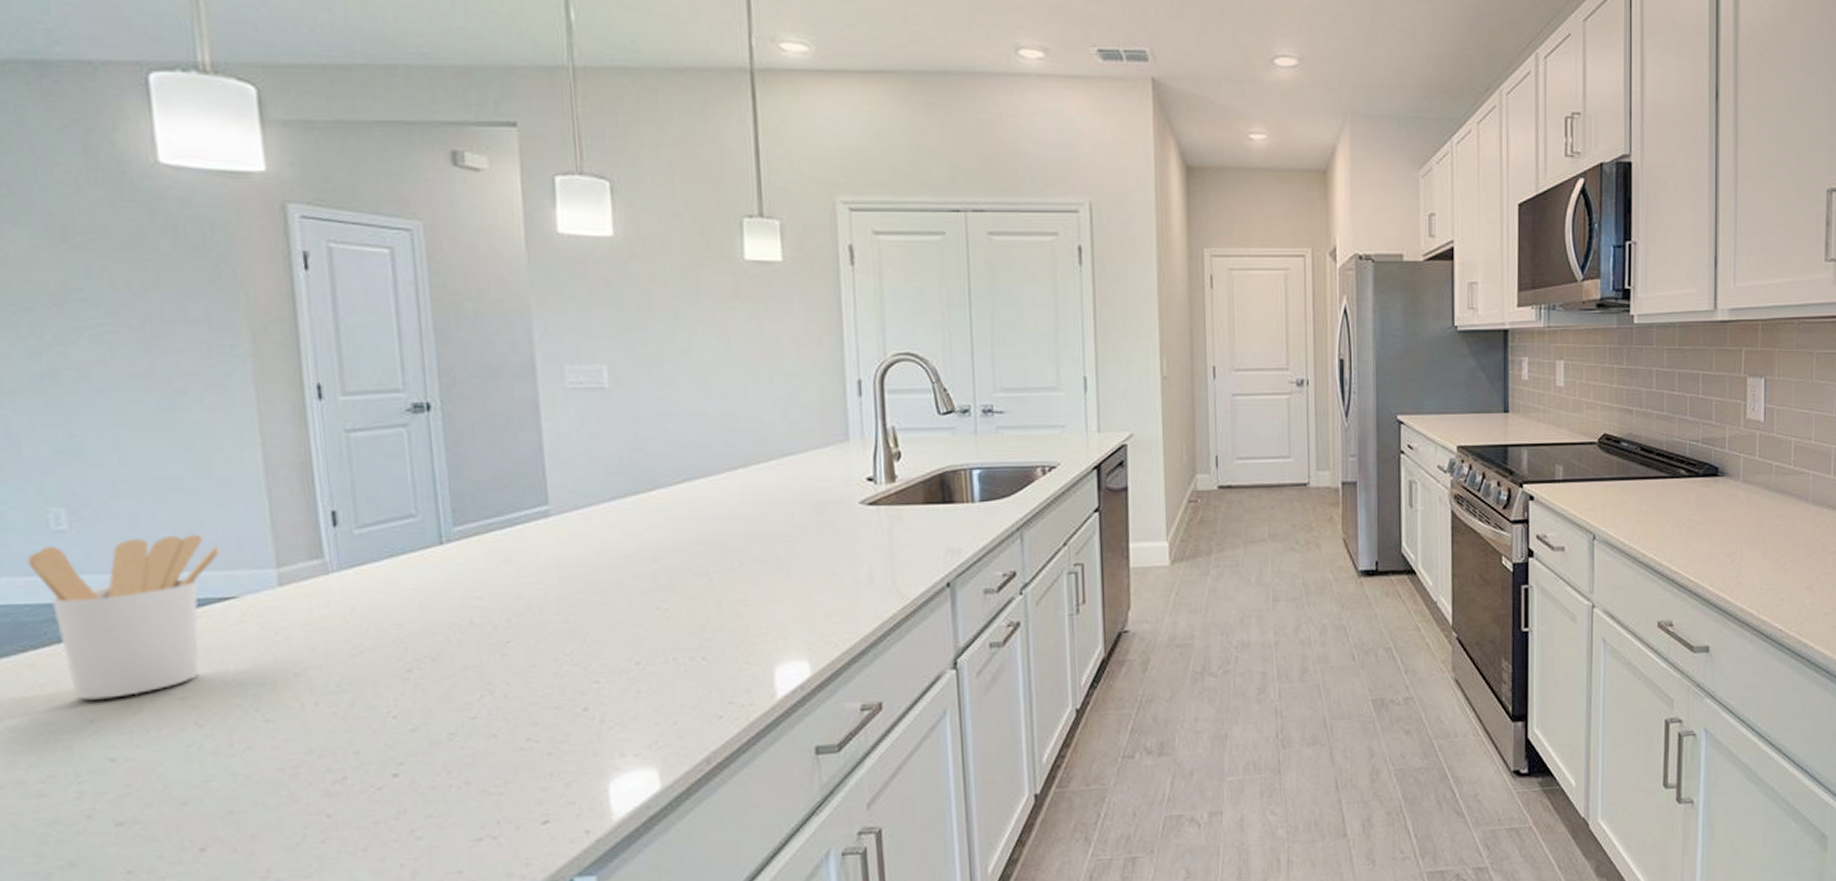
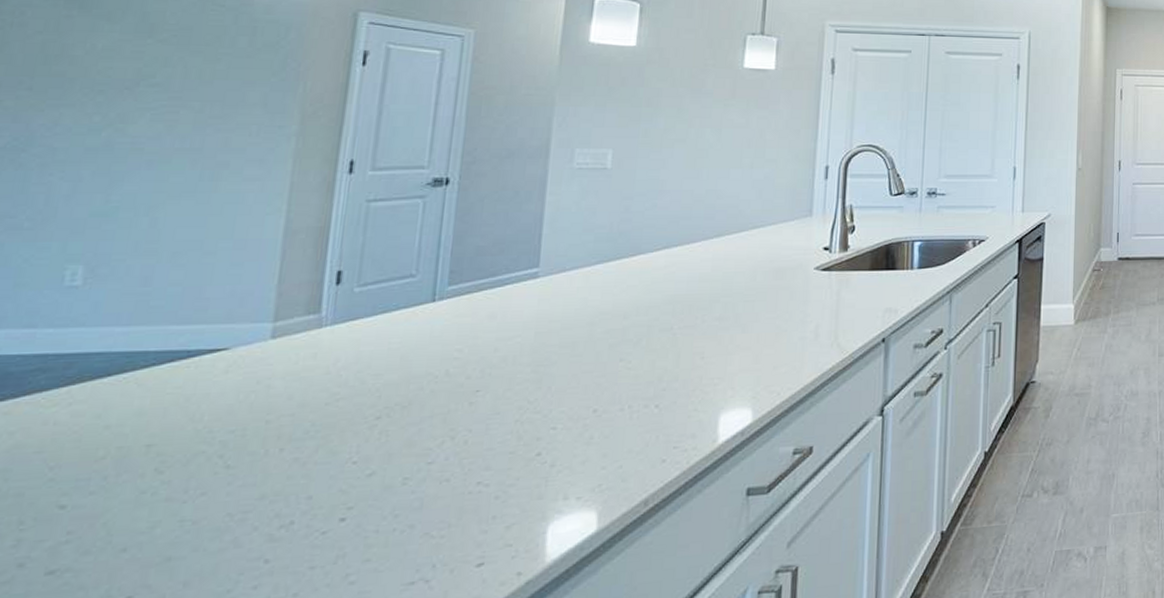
utensil holder: present [27,534,221,700] -> none [31,290,224,448]

